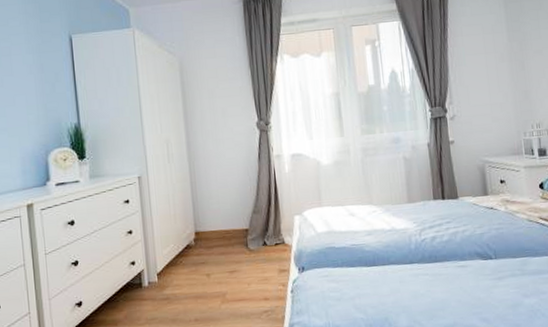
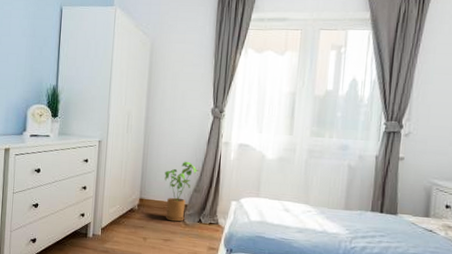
house plant: none [218,182,255,251] -> present [164,161,200,222]

